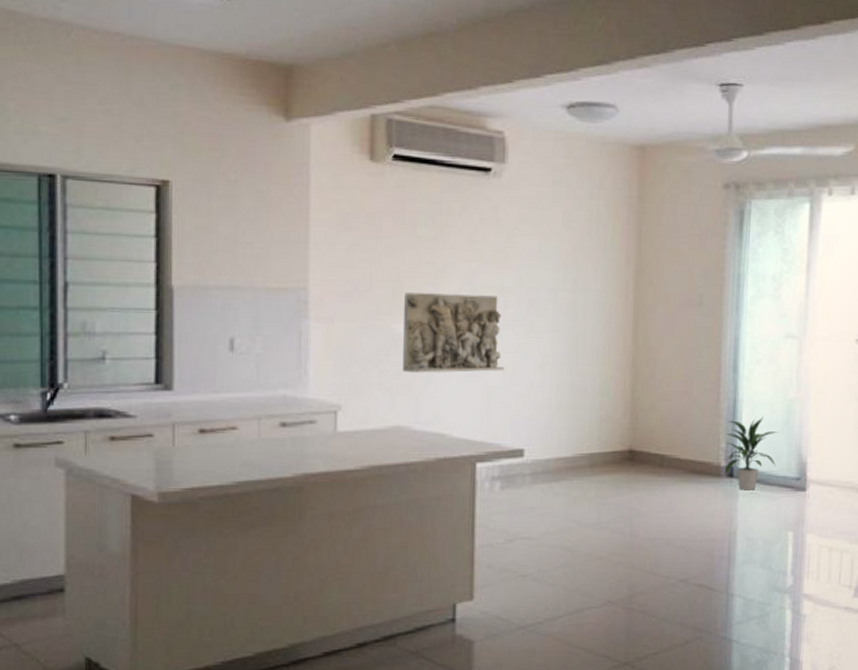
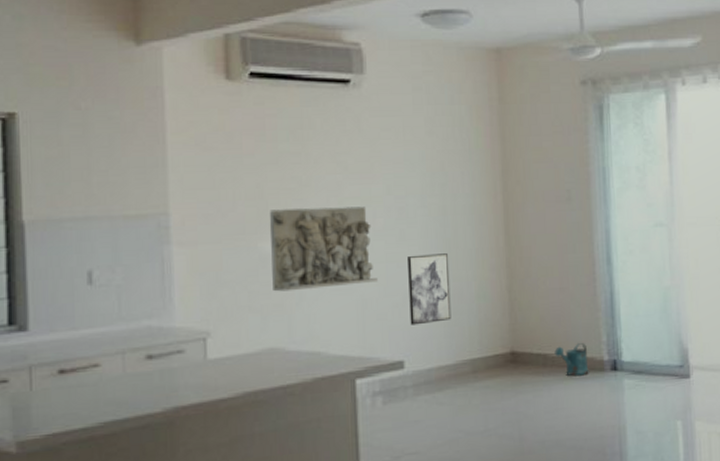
wall art: none [533,347,576,416] -> present [408,253,451,326]
watering can: none [672,447,705,479] -> present [554,343,589,377]
indoor plant: present [724,417,779,491] -> none [605,307,658,383]

